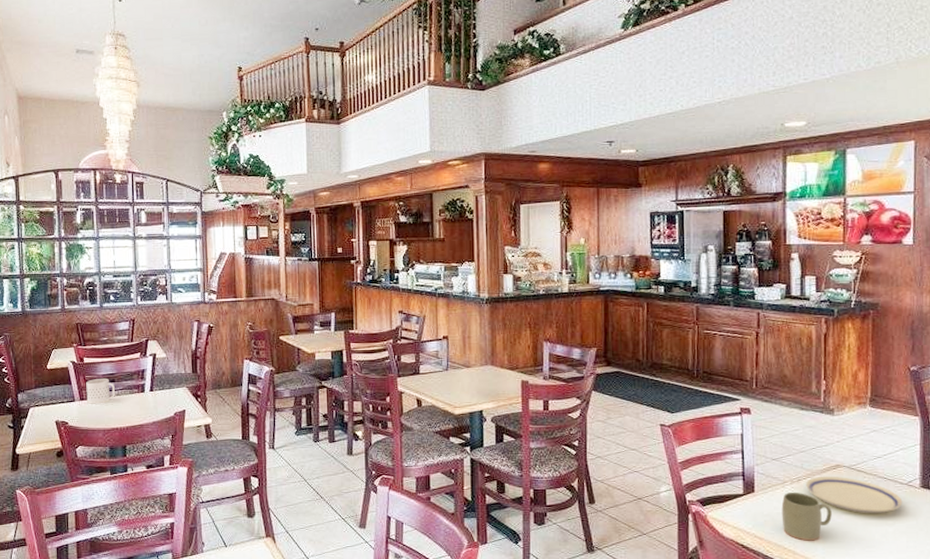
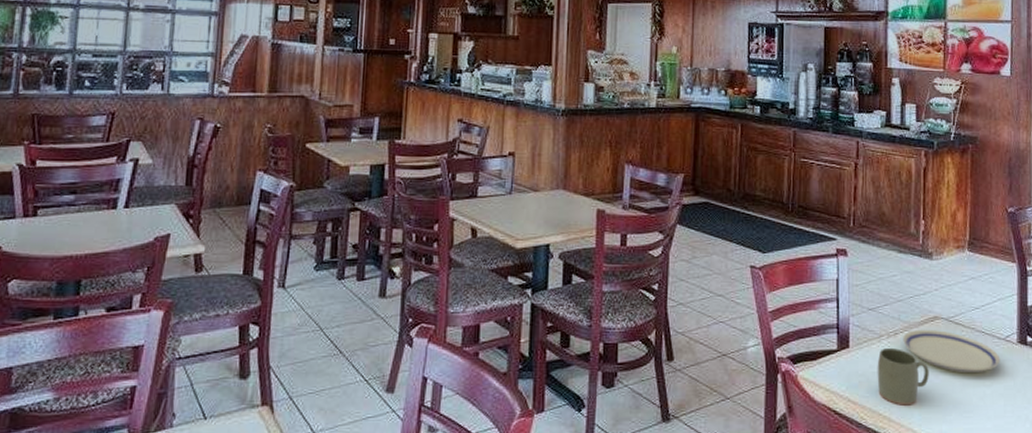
mug: present [86,378,115,404] -> none [32,188,76,223]

